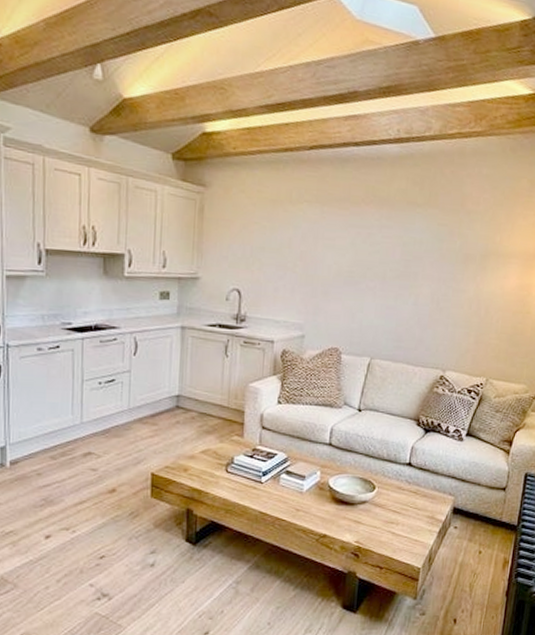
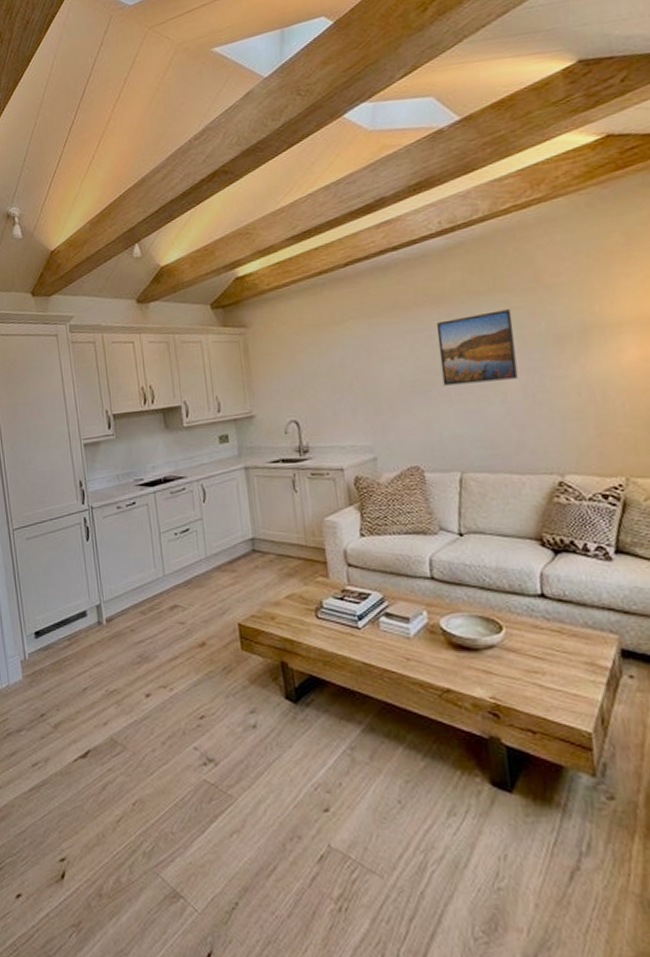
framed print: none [372,222,437,286] -> present [436,309,518,386]

